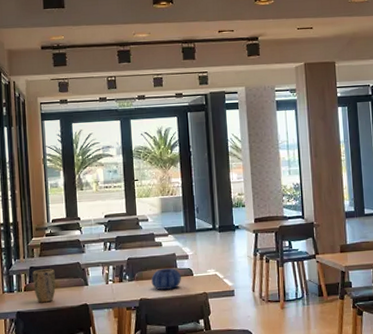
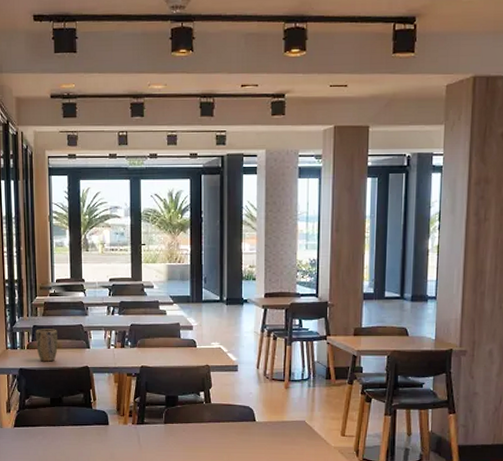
decorative bowl: present [151,268,181,290] -> none [153,338,184,359]

